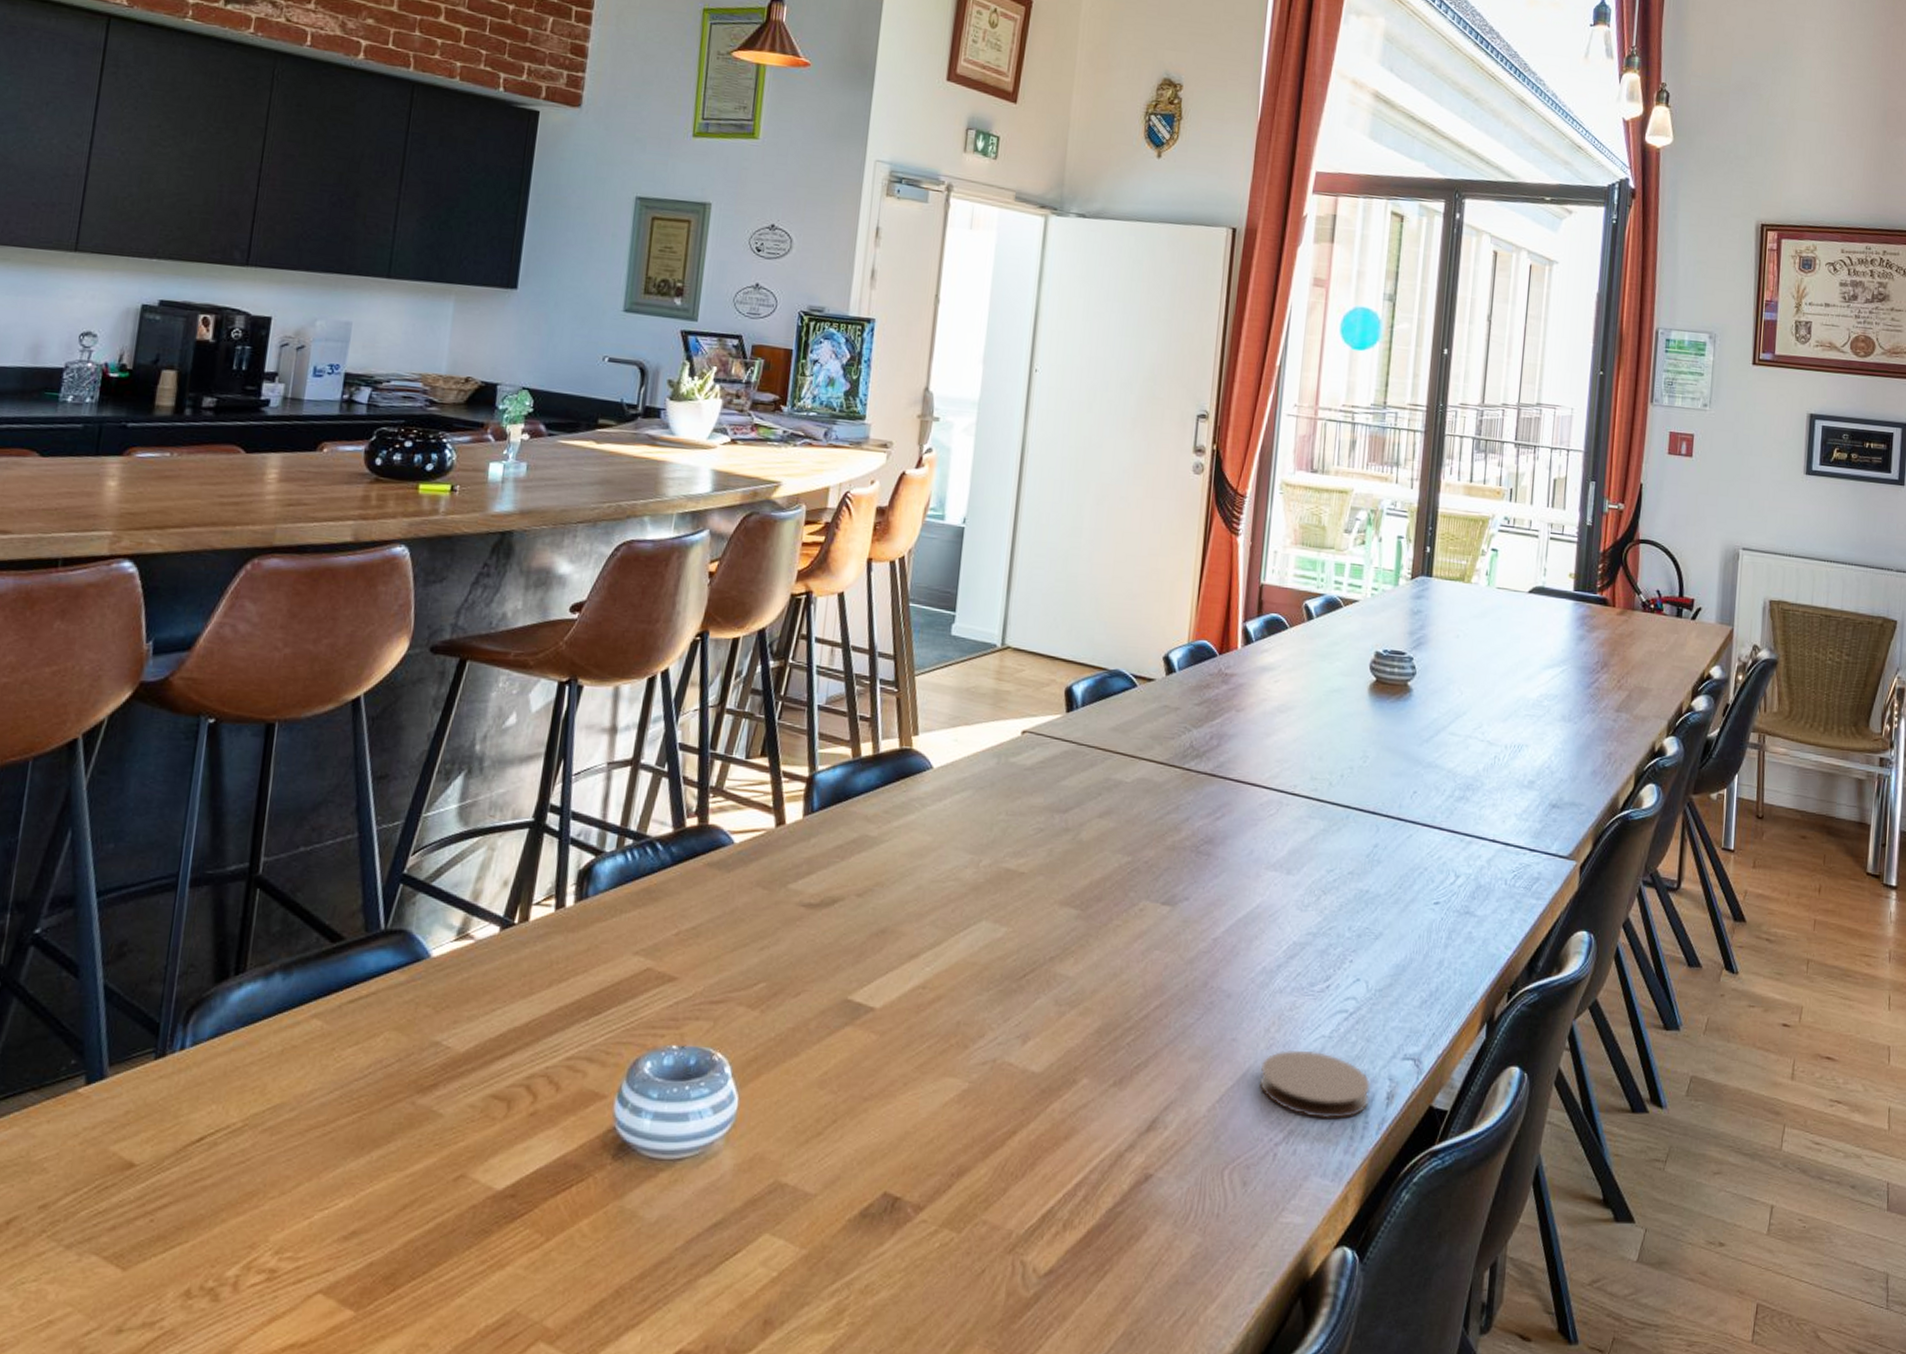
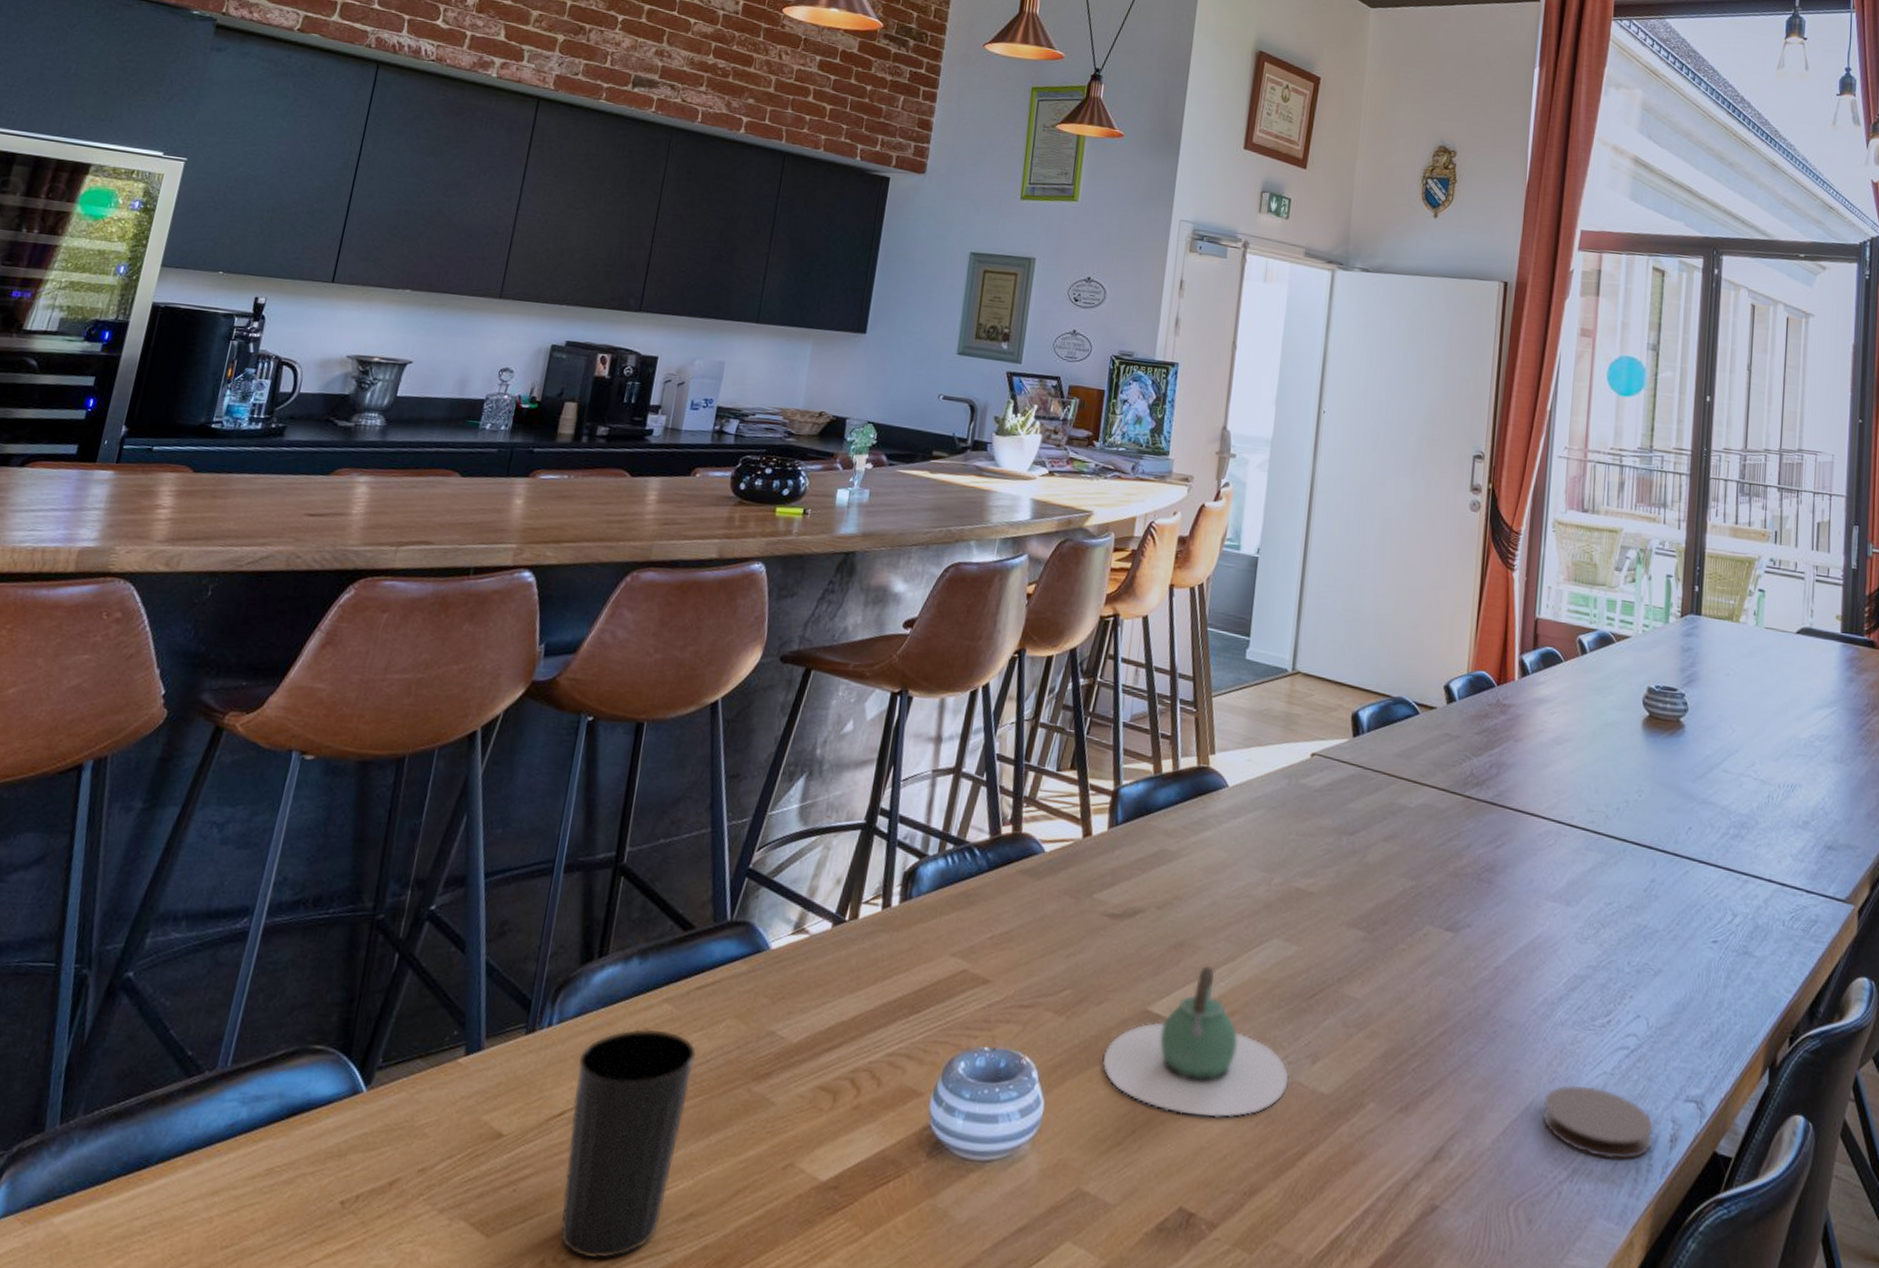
cup: none [206,1046,353,1284] -> present [560,1028,697,1259]
teapot: none [800,950,999,1102] -> present [1102,964,1289,1118]

